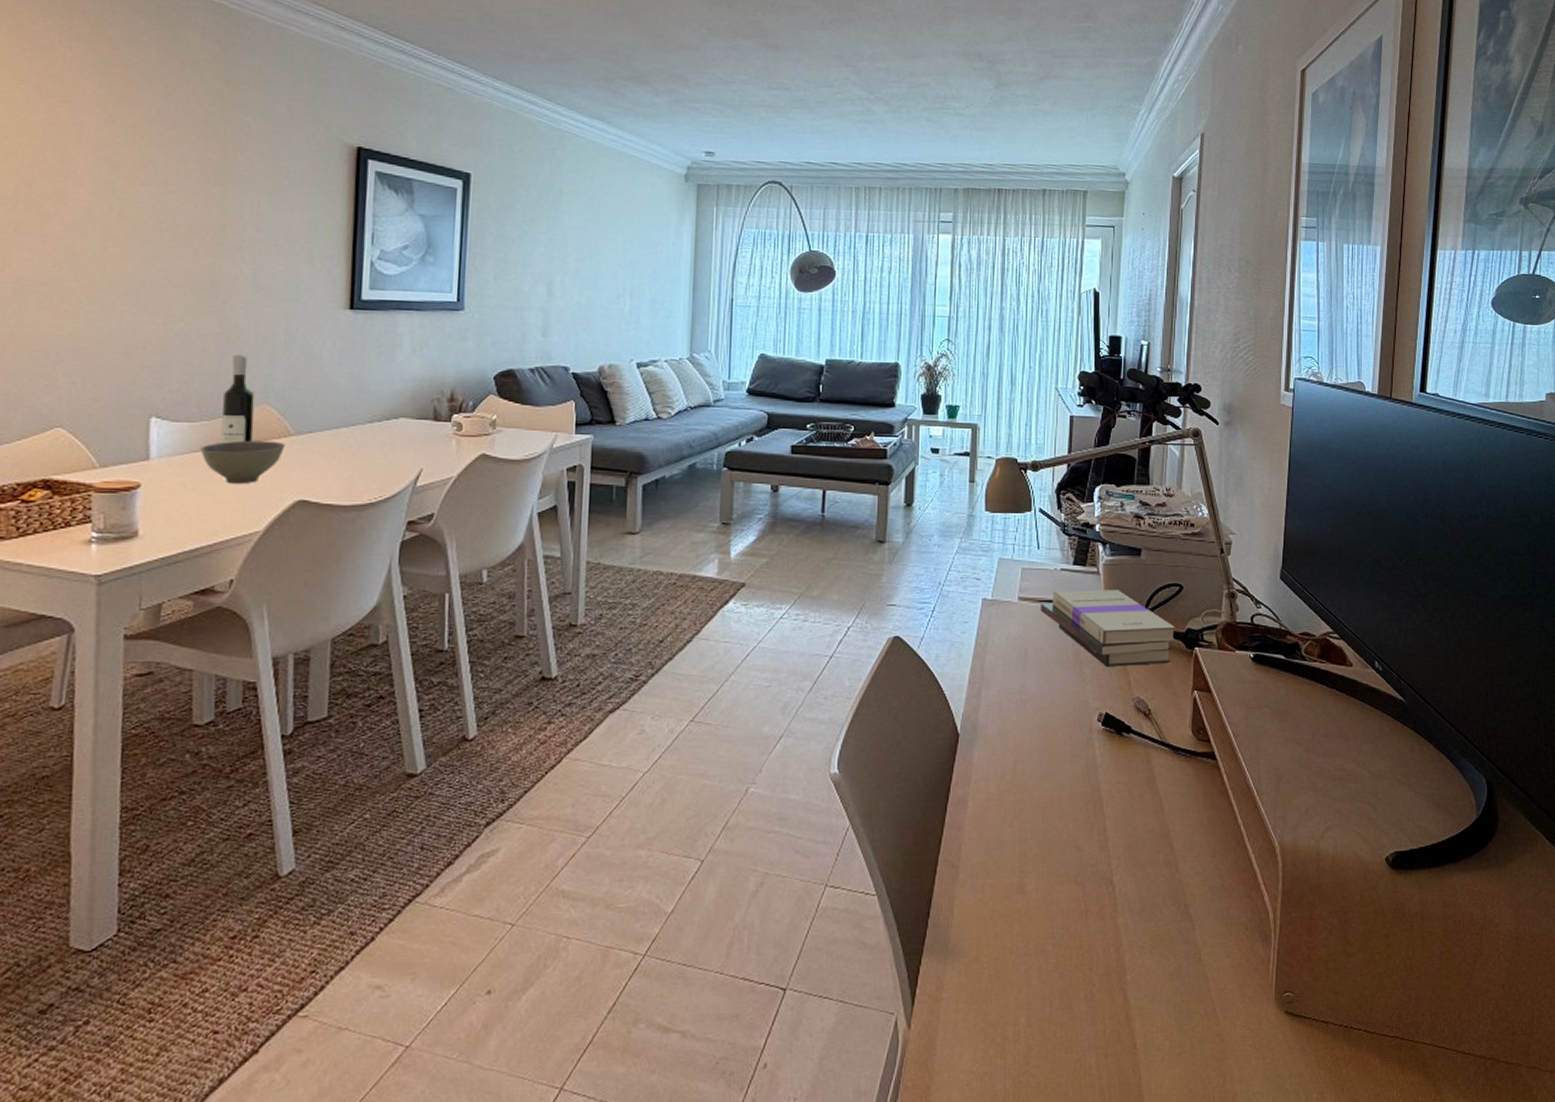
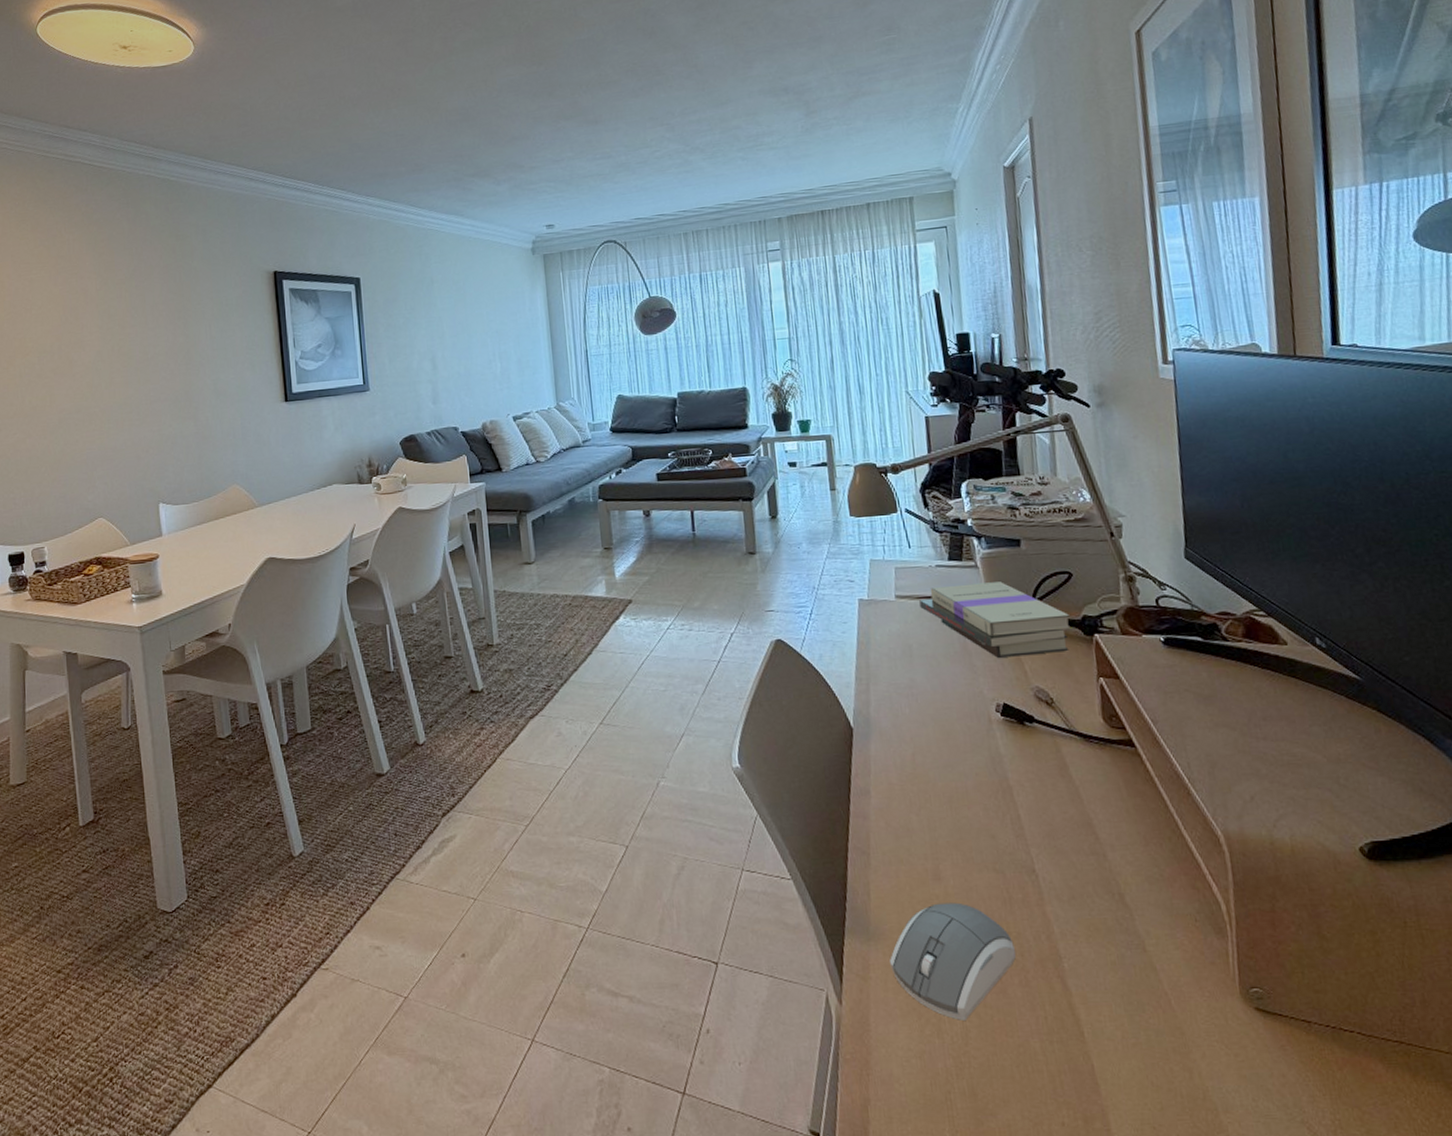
bowl: present [200,440,286,483] -> none [195,512,254,549]
bottle: present [220,353,255,443] -> none [205,447,230,518]
computer mouse: none [964,916,1086,1039] -> present [890,902,1017,1020]

